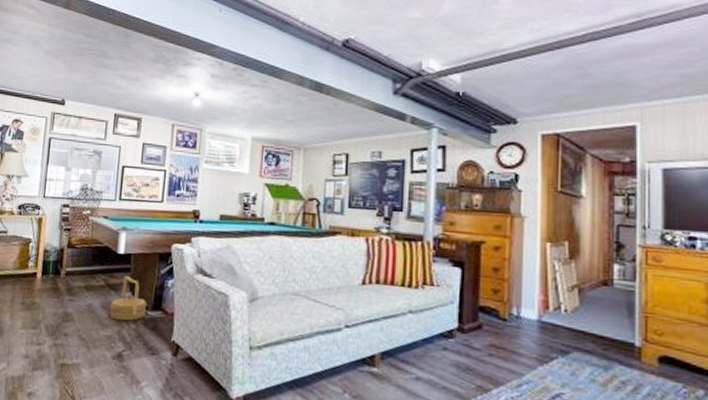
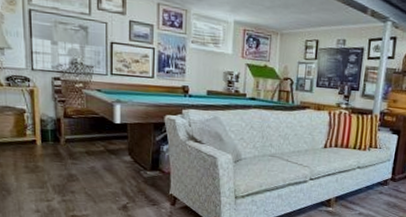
basket: present [110,275,148,321] -> none [111,142,146,180]

